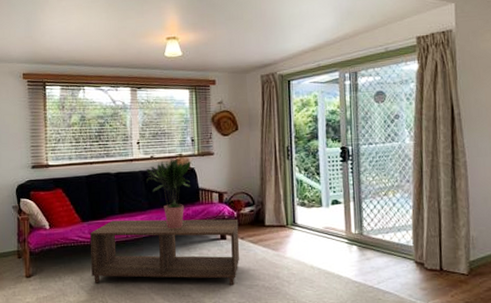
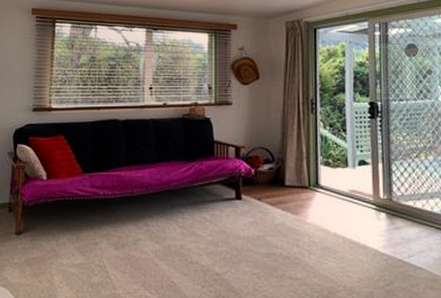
coffee table: present [90,219,240,286] -> none [89,173,256,254]
potted plant: present [145,158,191,229] -> none [156,106,207,185]

